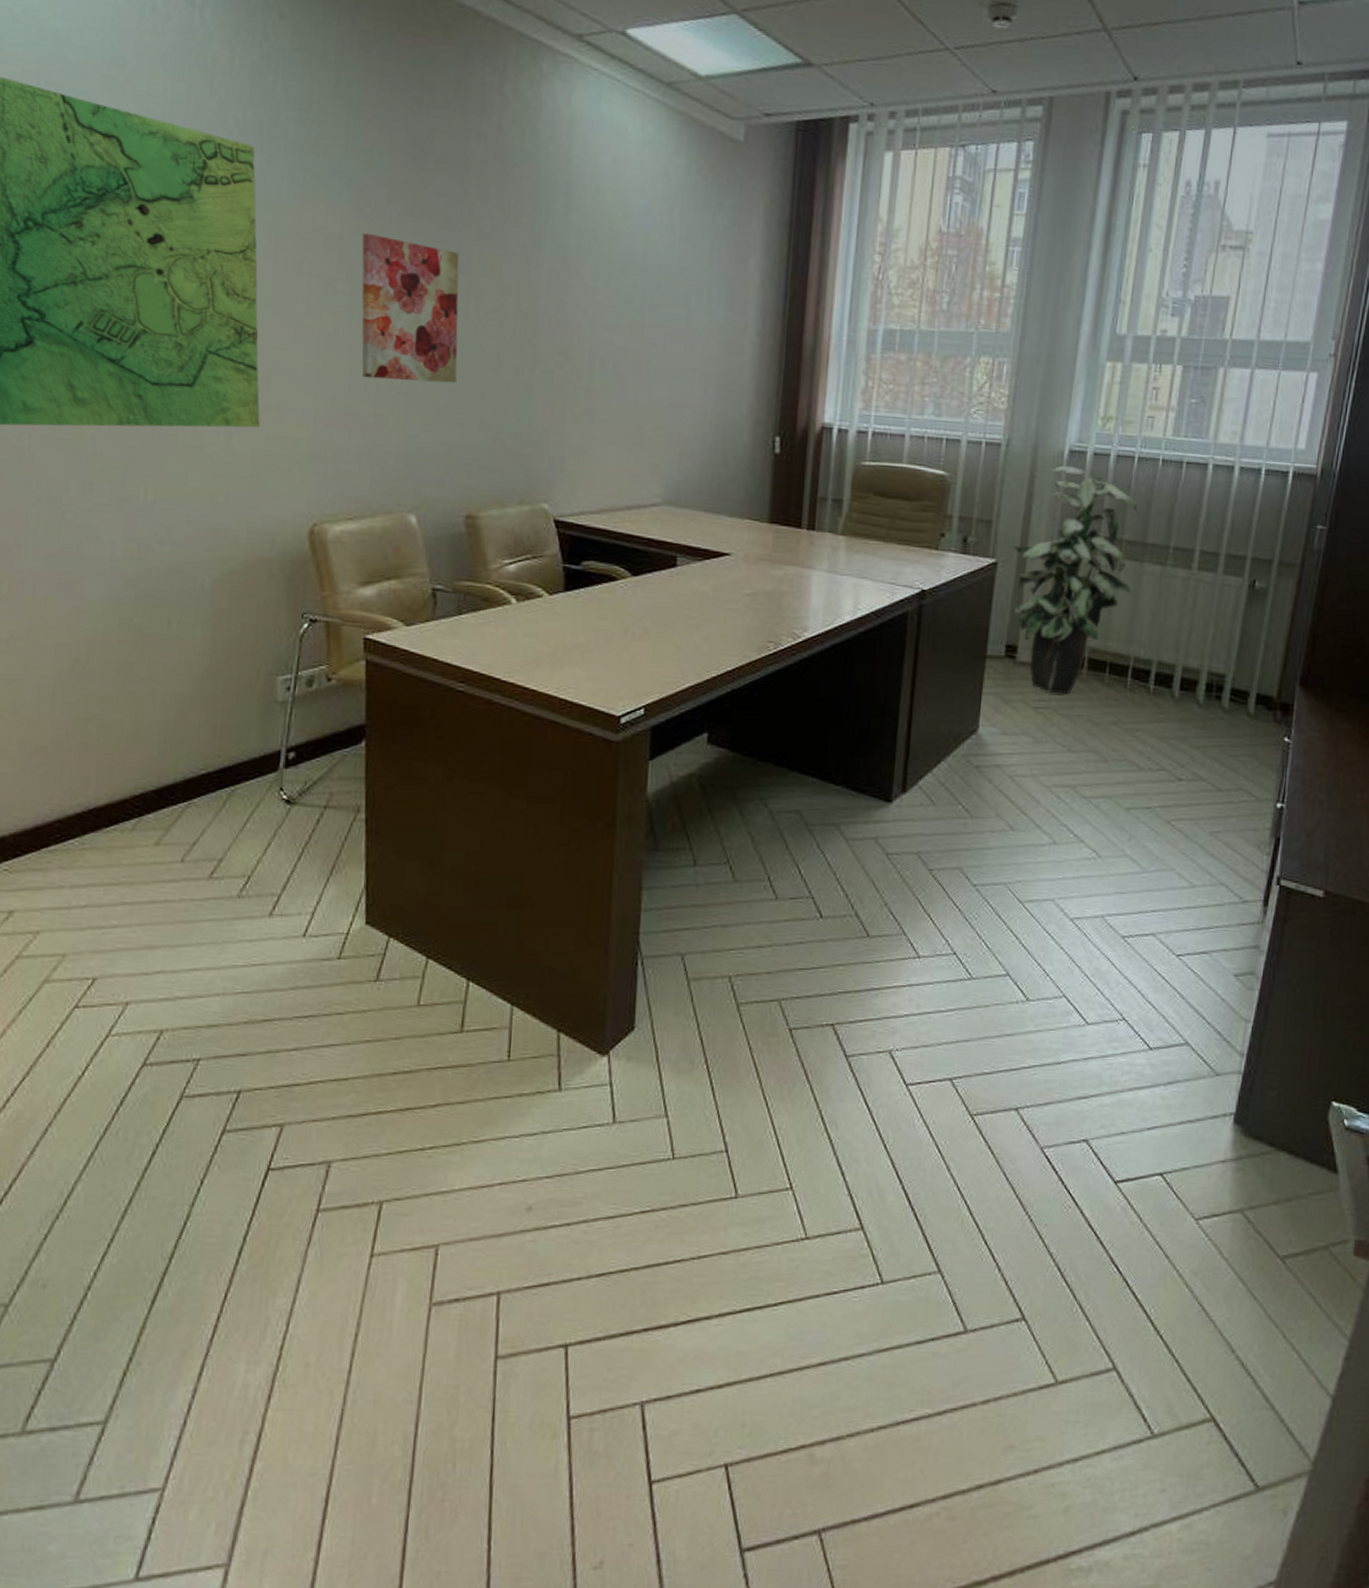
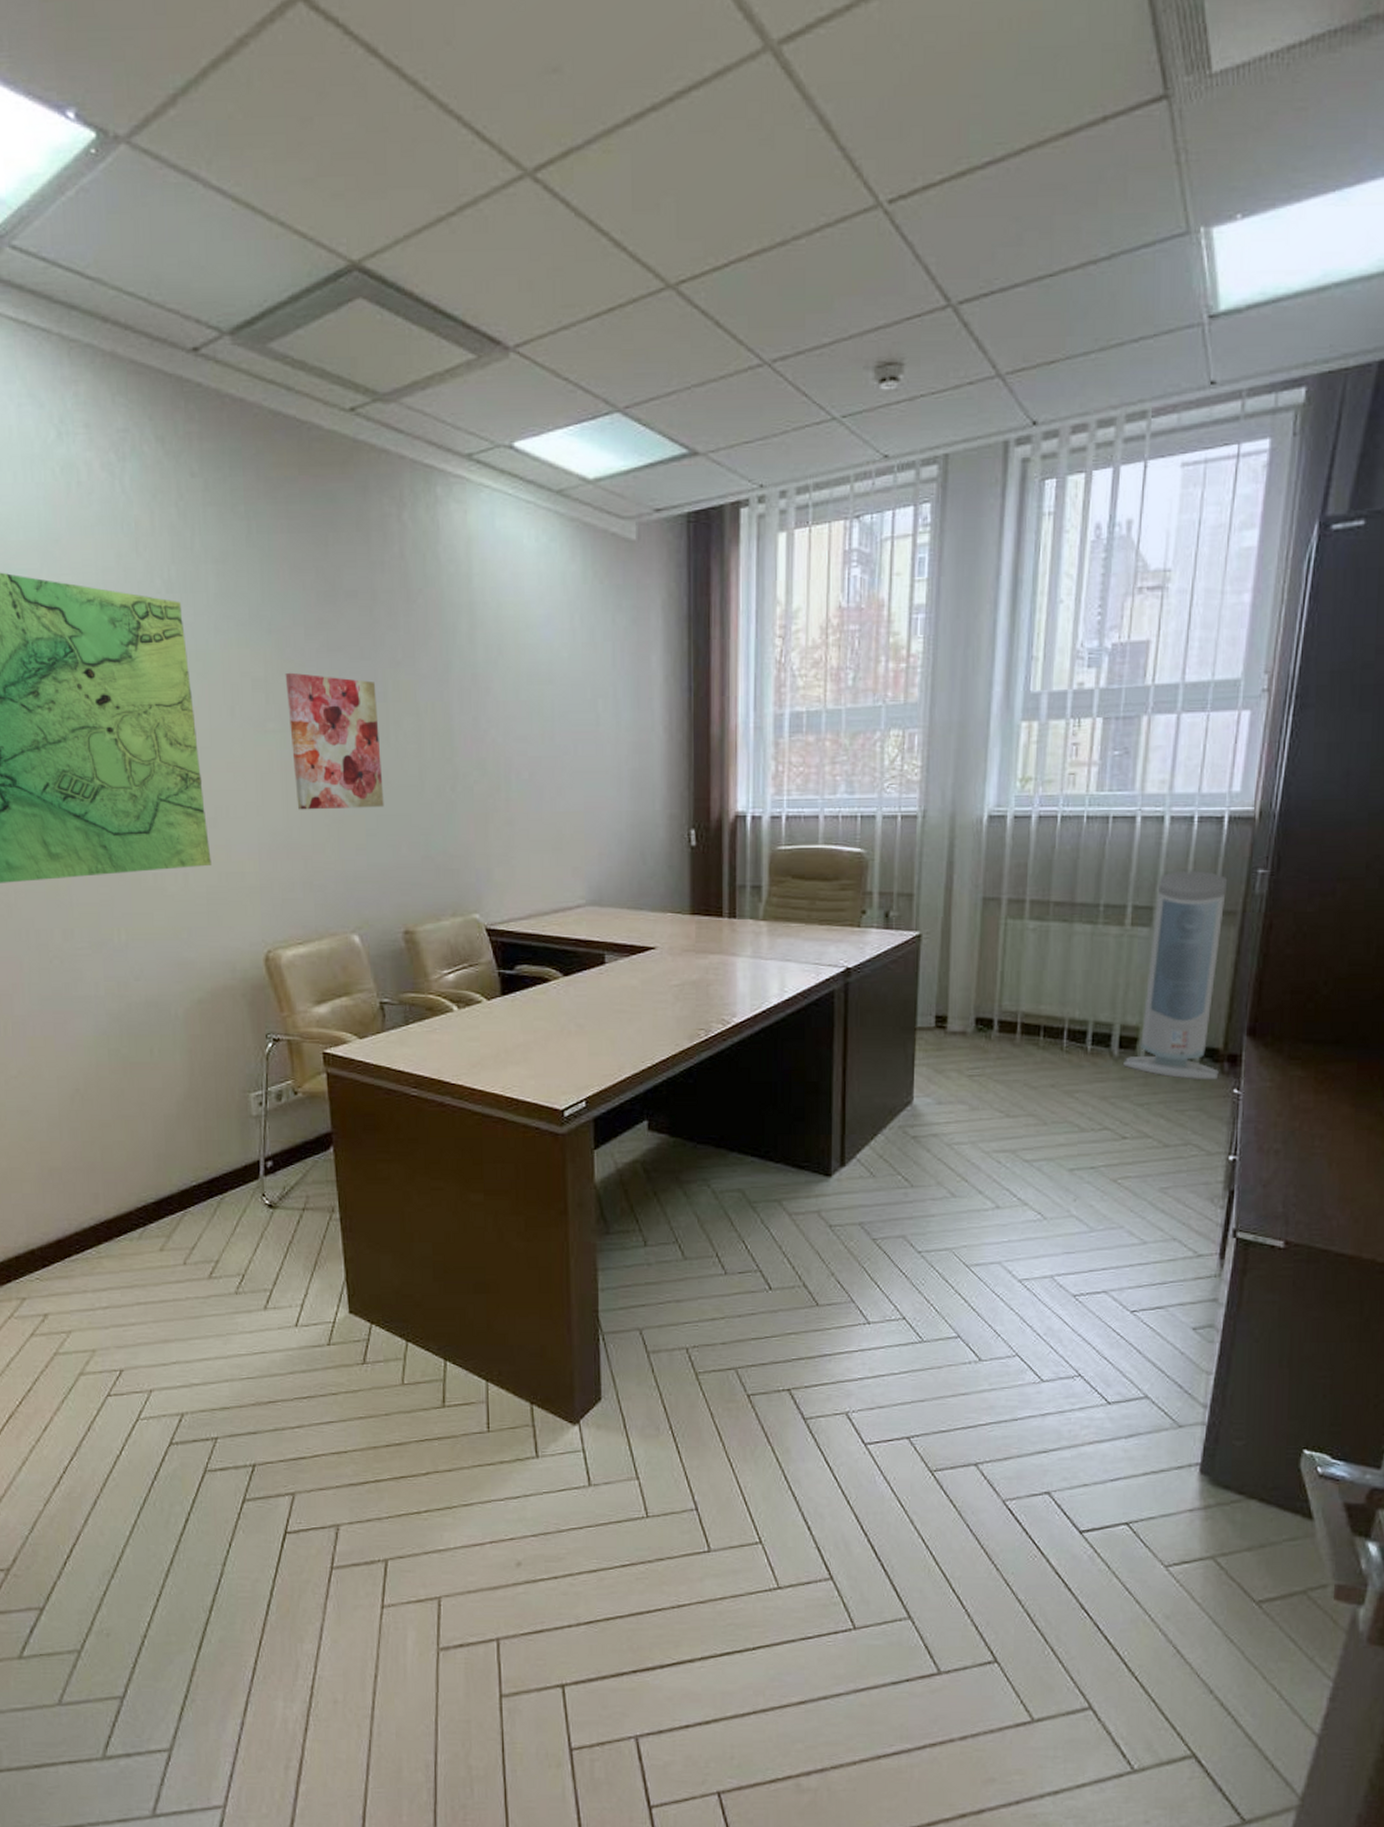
indoor plant: present [1012,465,1138,693] -> none [935,831,1064,1060]
air purifier: none [1183,520,1290,726] -> present [1123,870,1228,1079]

